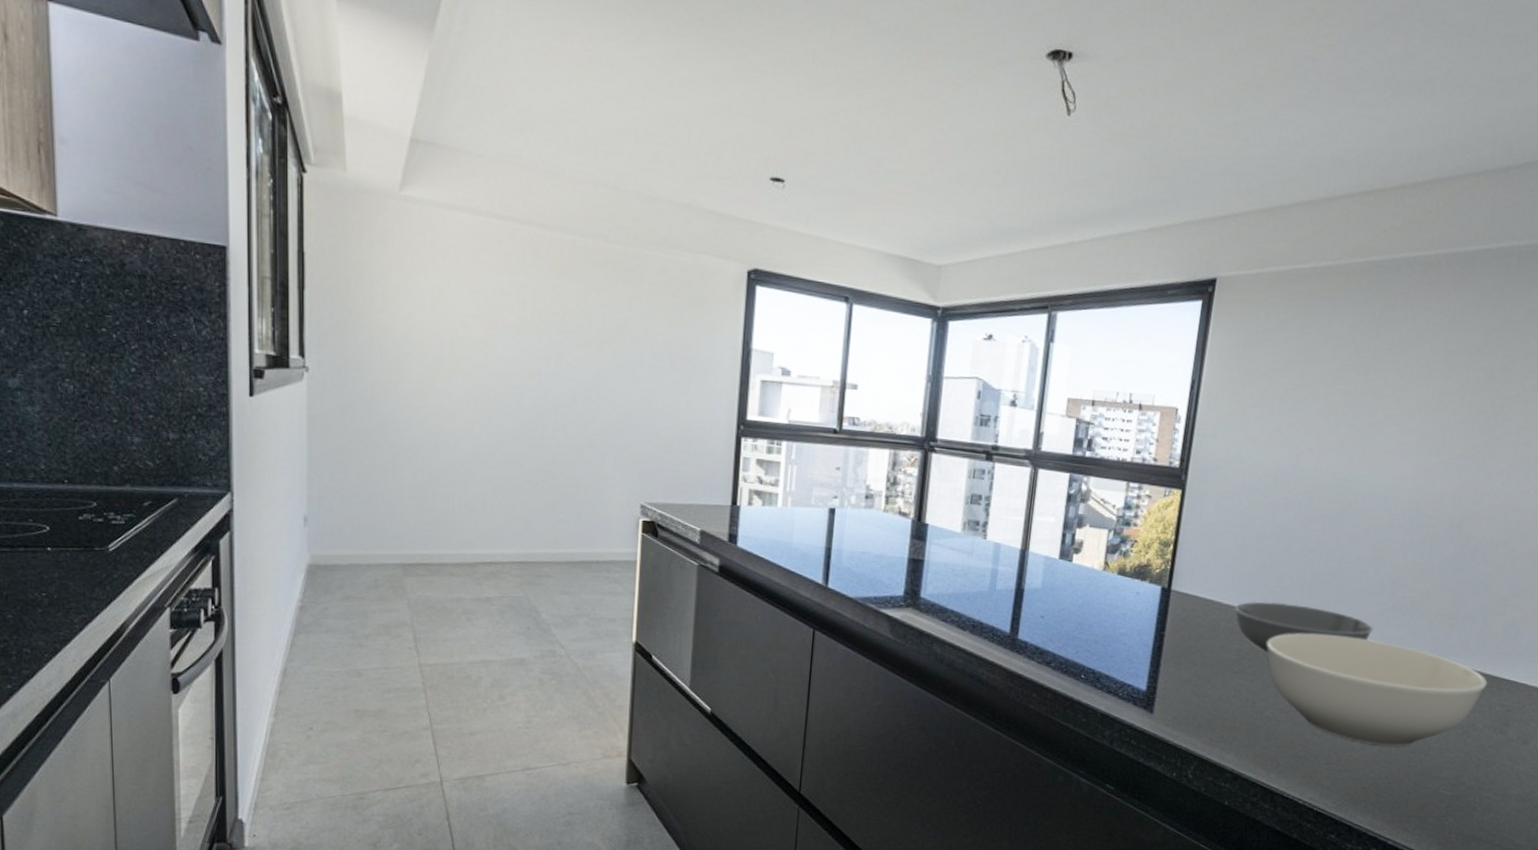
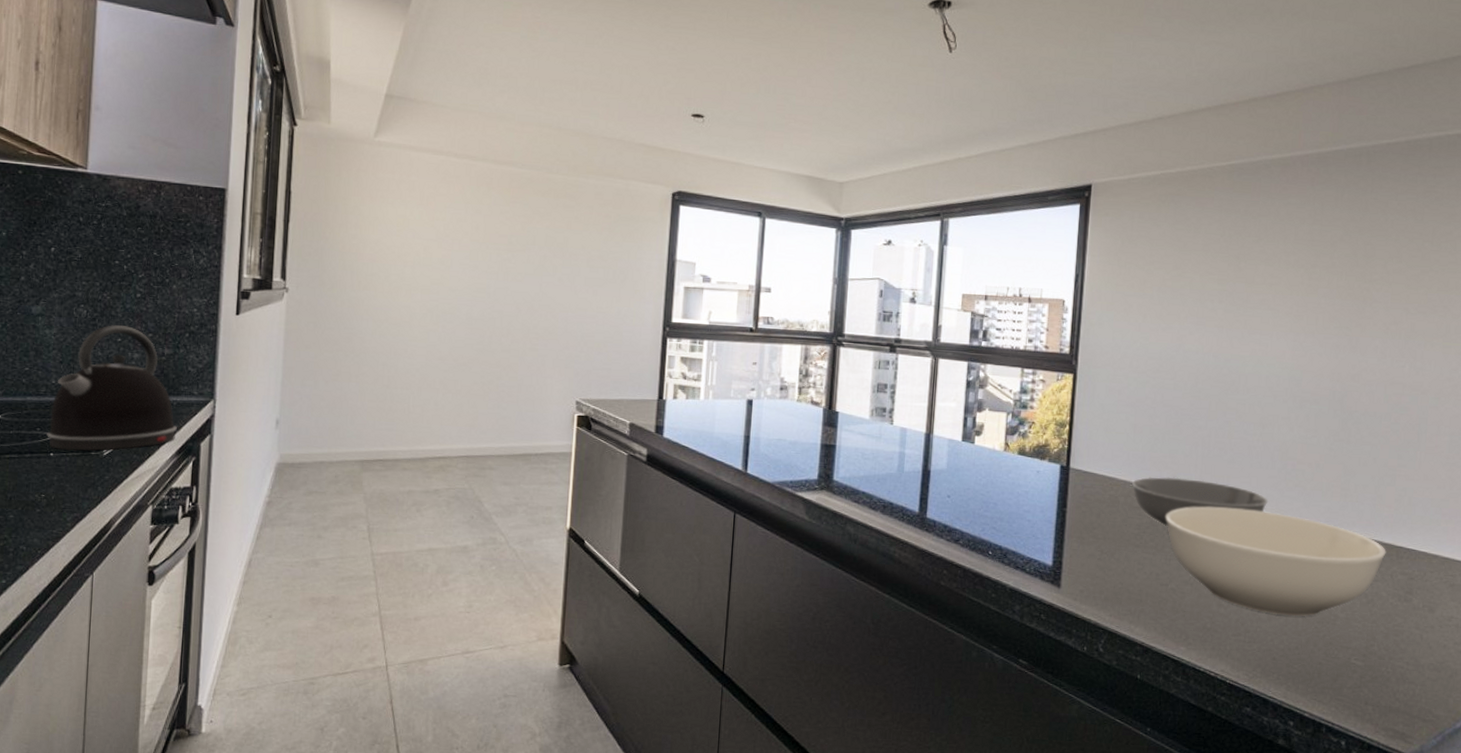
kettle: none [41,403,191,546] -> present [47,324,177,451]

